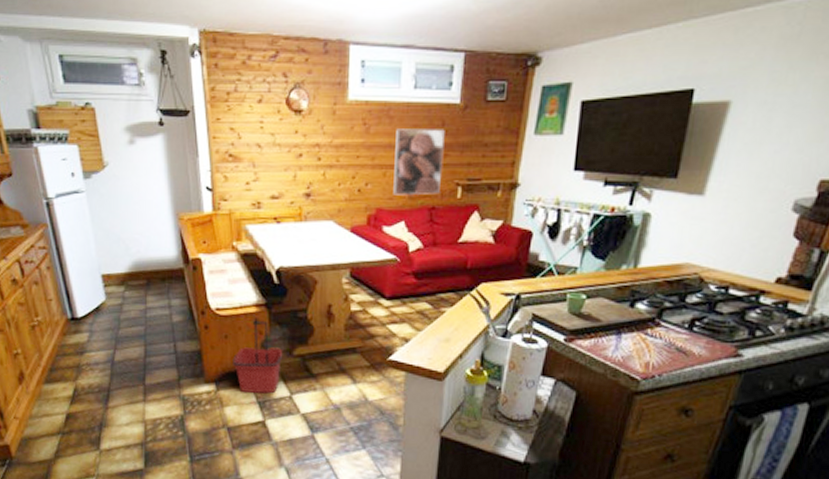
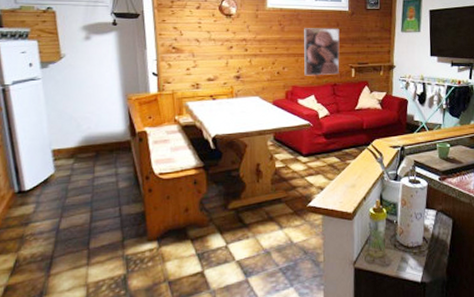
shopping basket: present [233,320,282,394] -> none [174,181,218,246]

